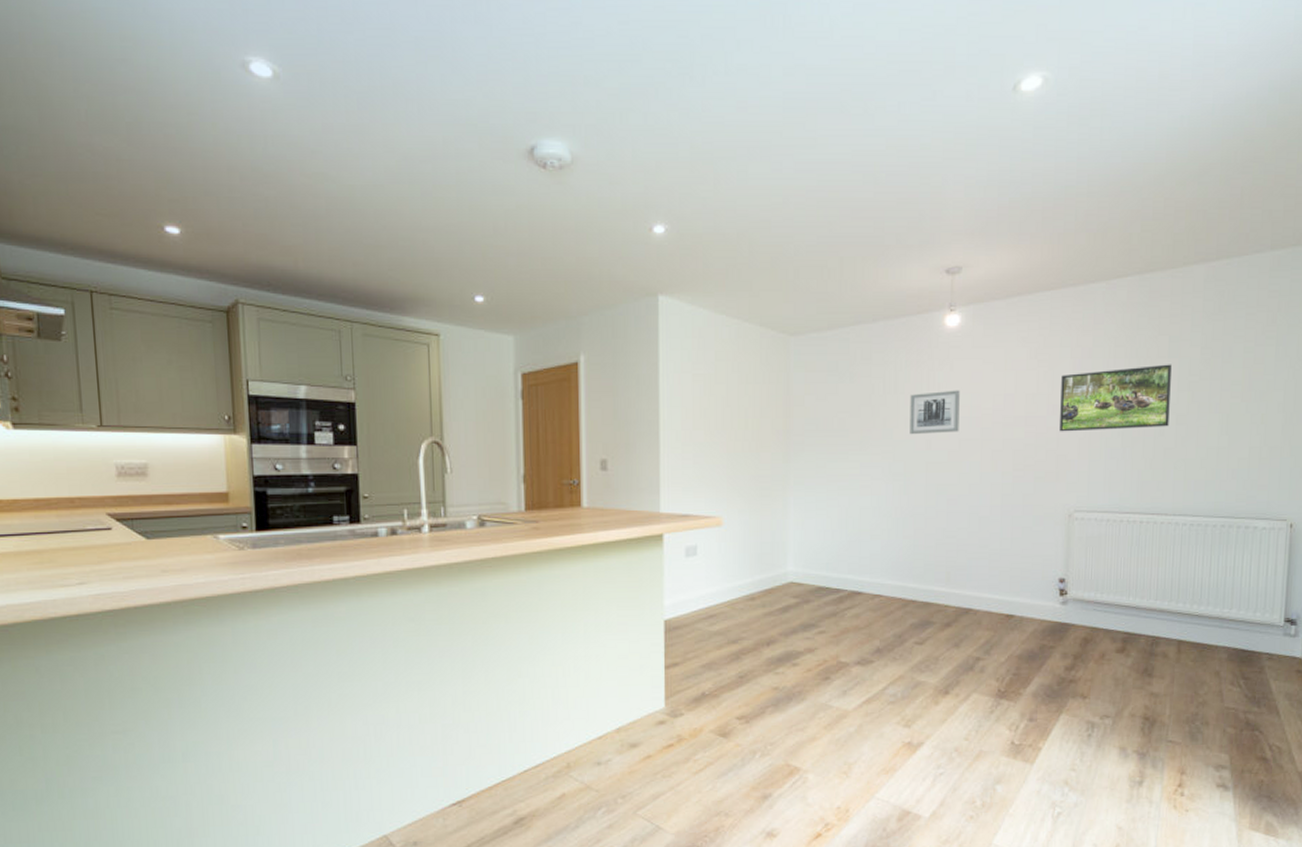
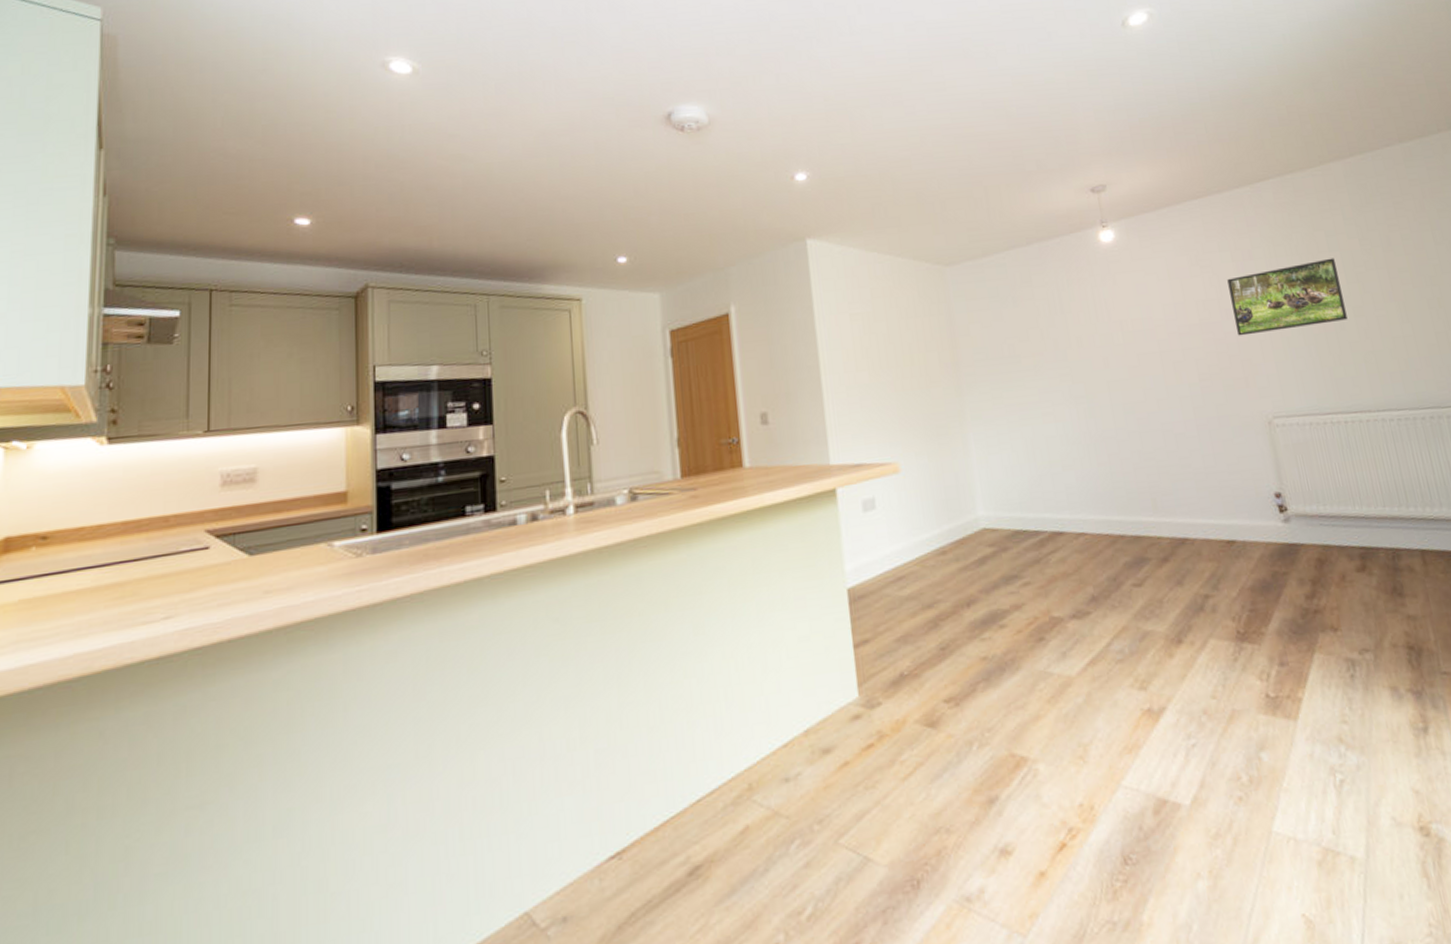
wall art: present [910,390,960,434] -> none [1078,303,1135,353]

